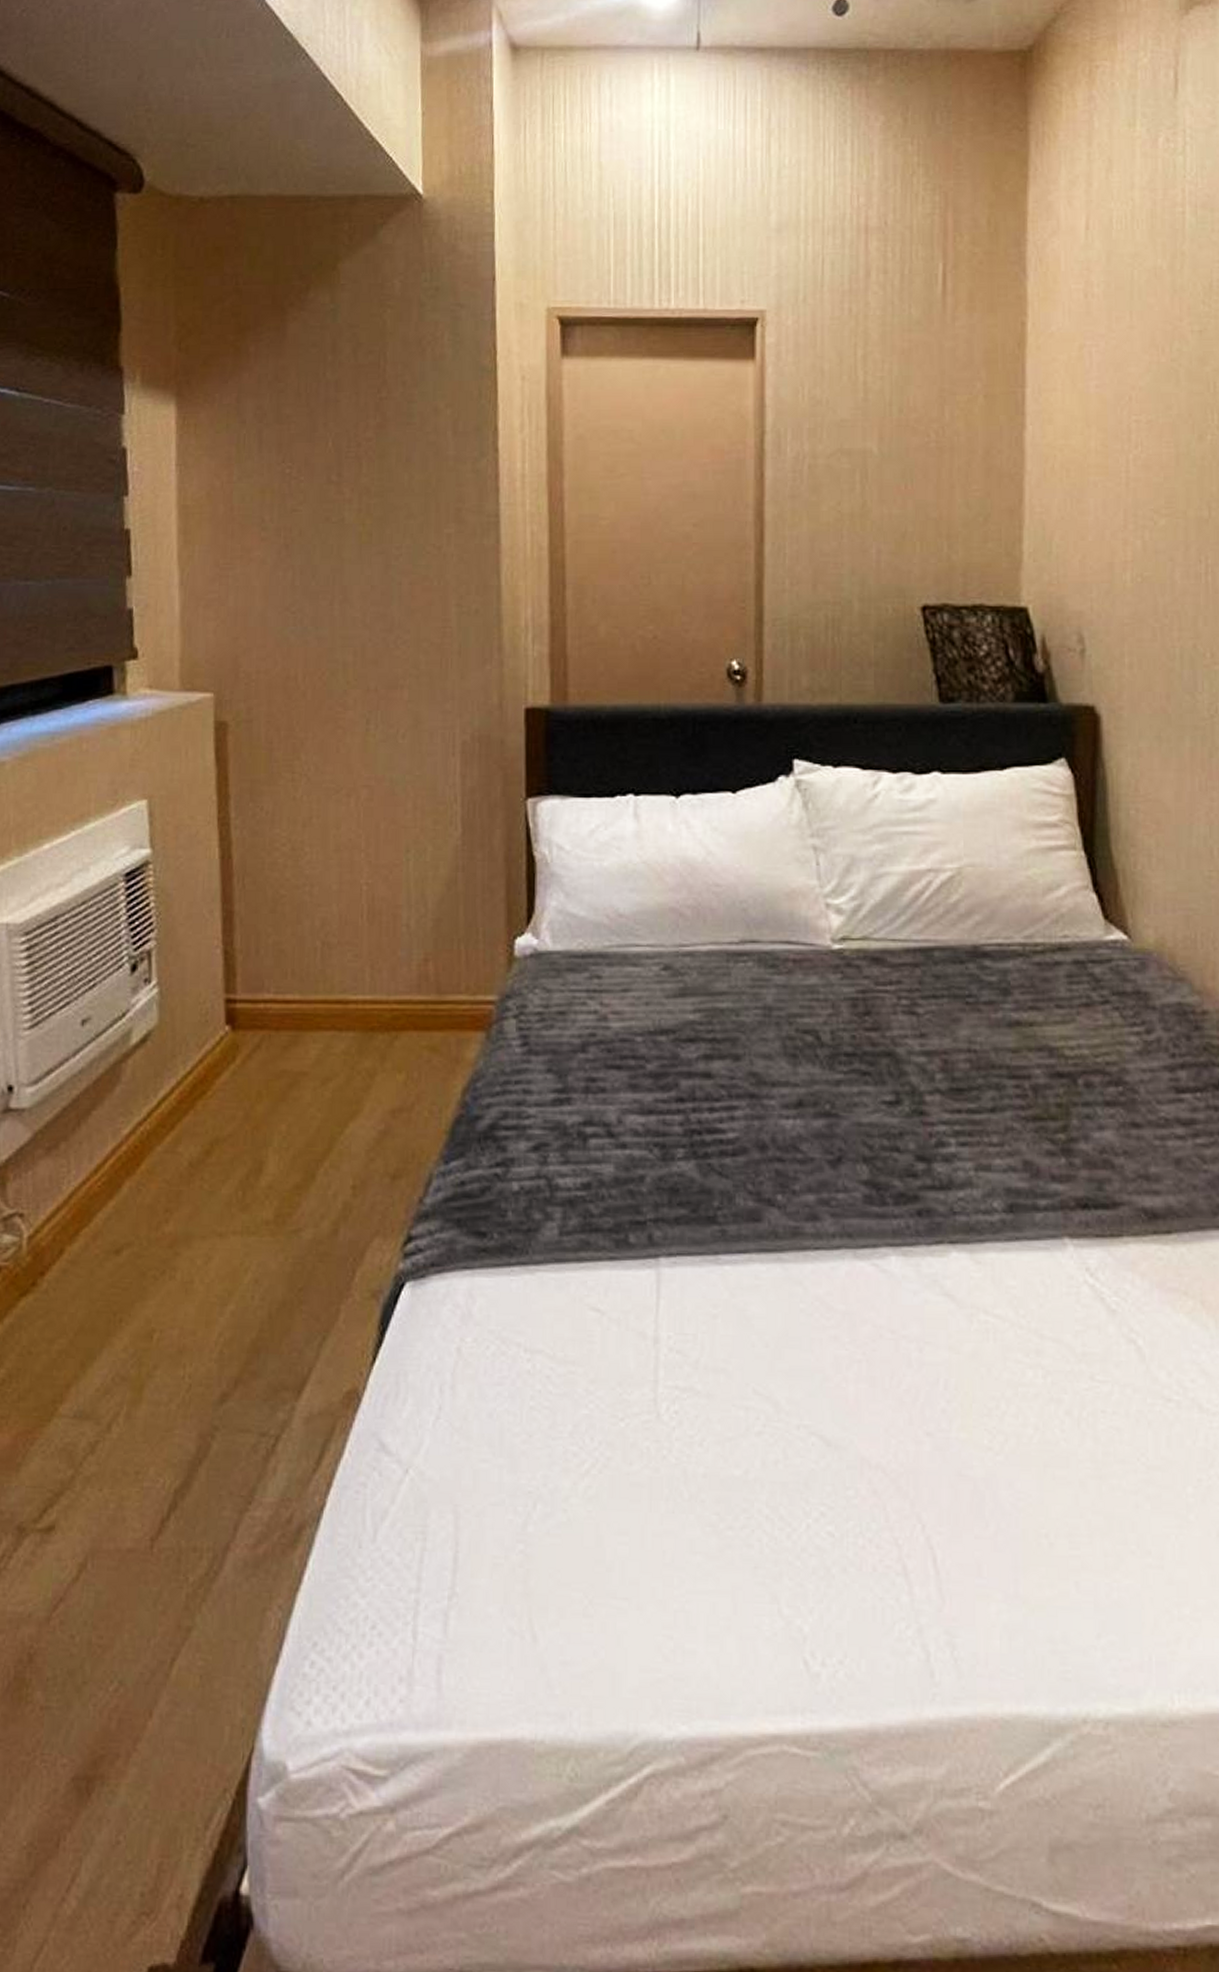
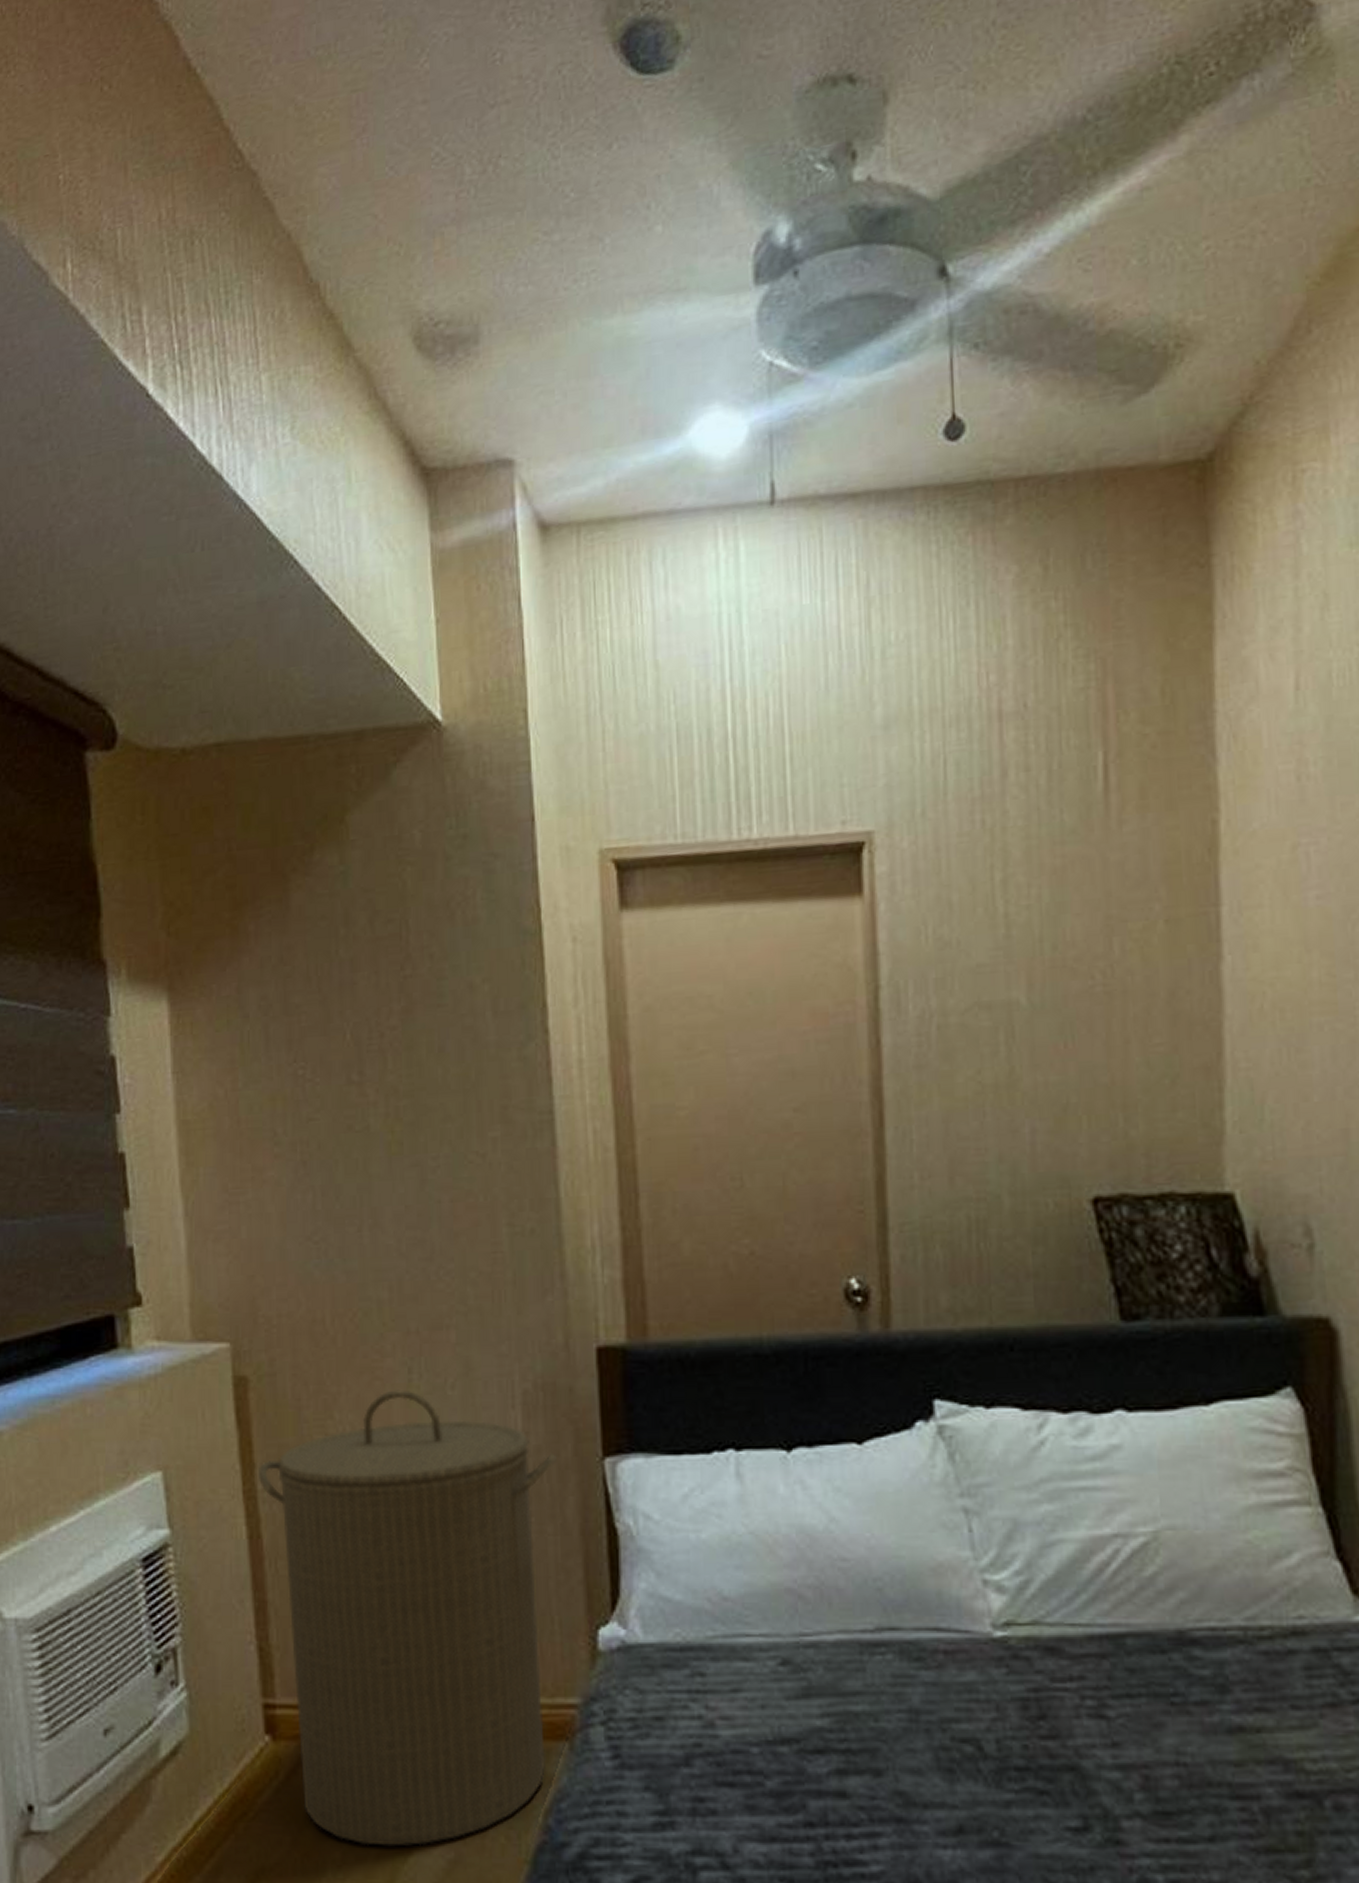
laundry hamper: none [232,737,488,1120] -> present [259,1389,557,1847]

